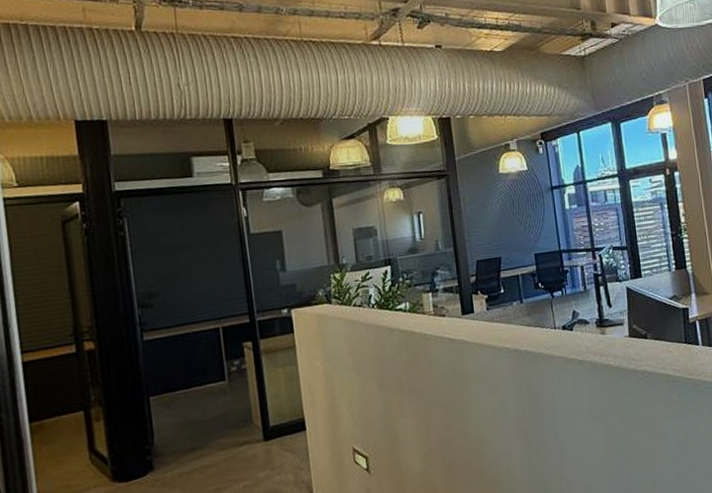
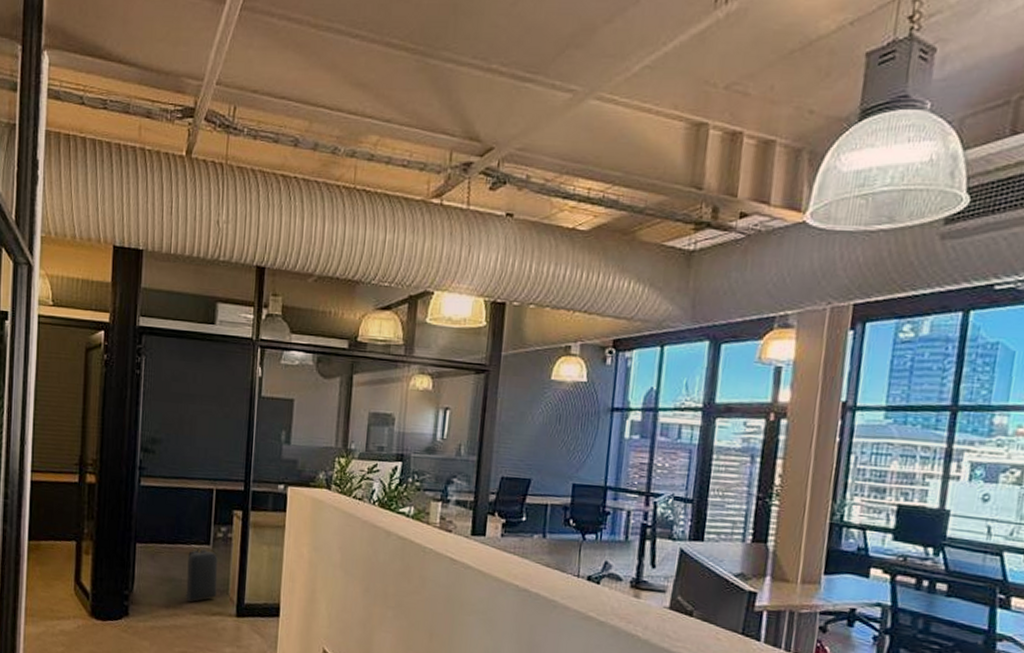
backpack: none [205,384,241,439] -> present [185,547,218,602]

